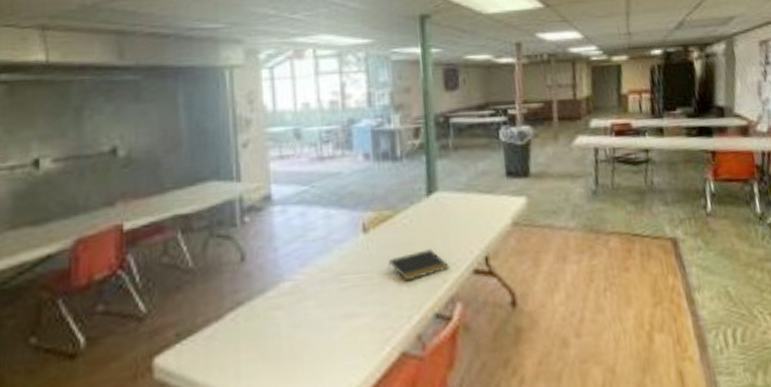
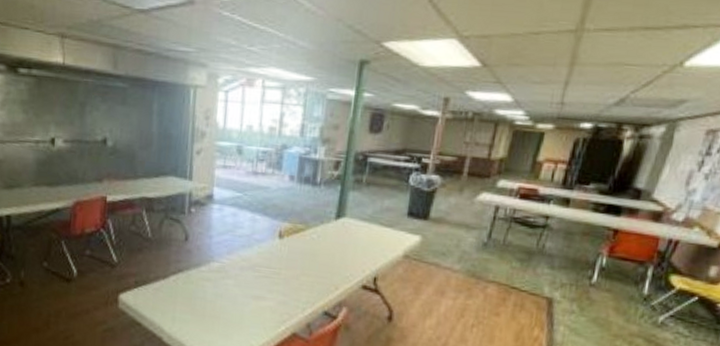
notepad: present [387,247,450,282] -> none [293,260,344,283]

